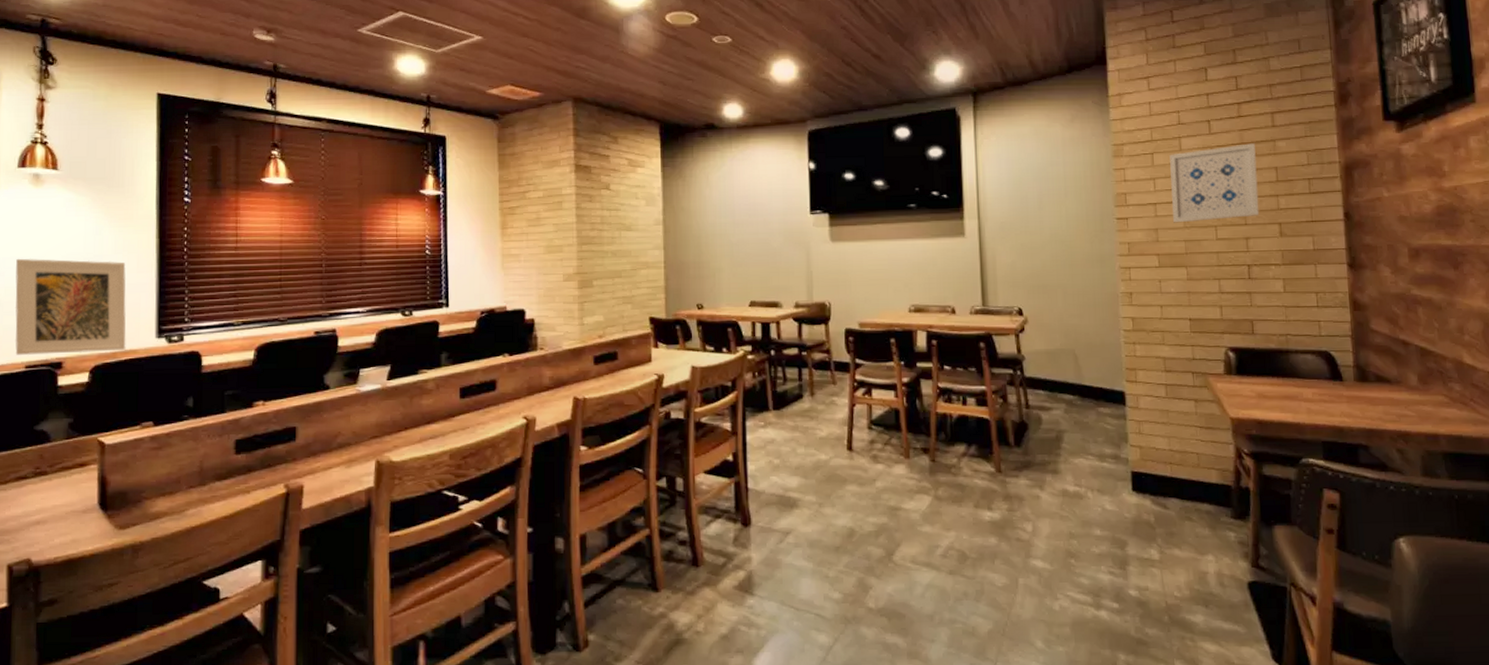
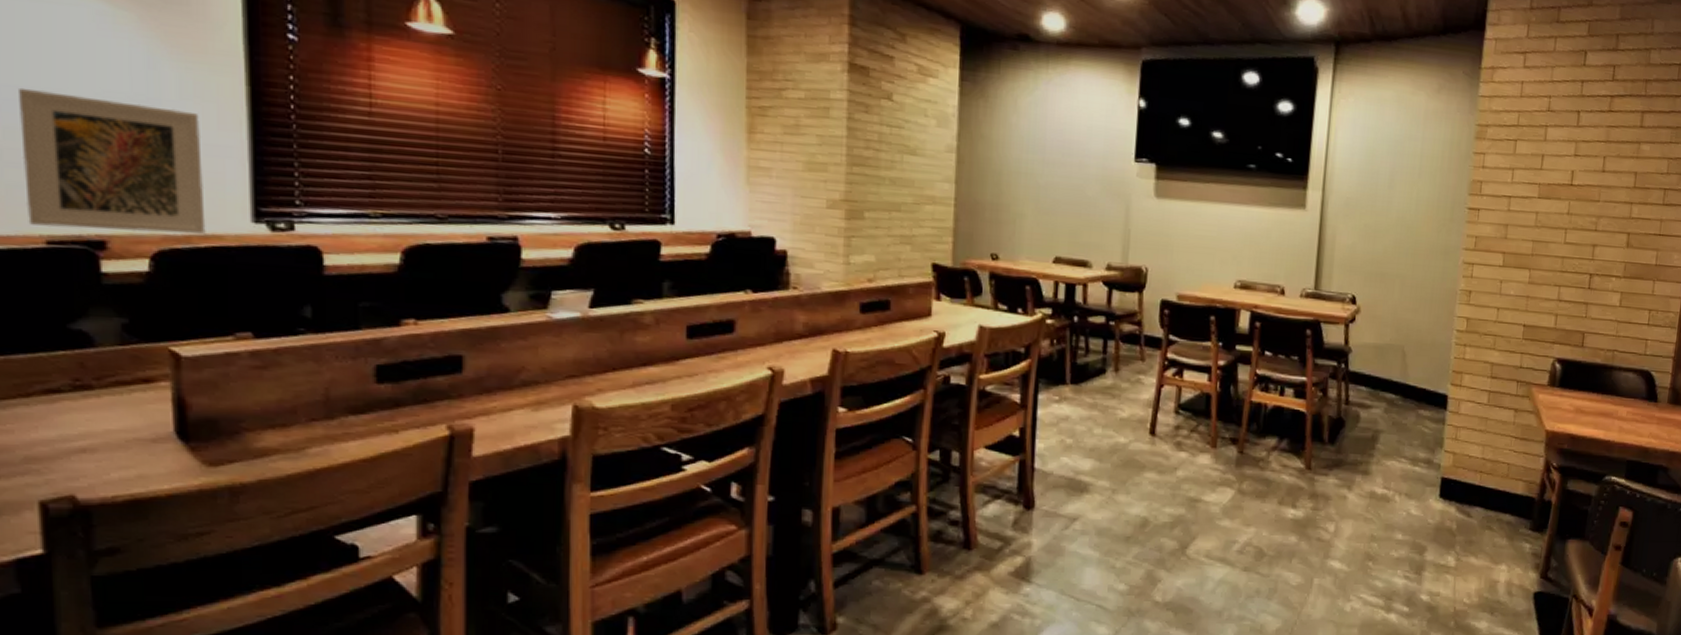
wall art: present [1170,143,1260,223] -> none [1525,142,1620,223]

